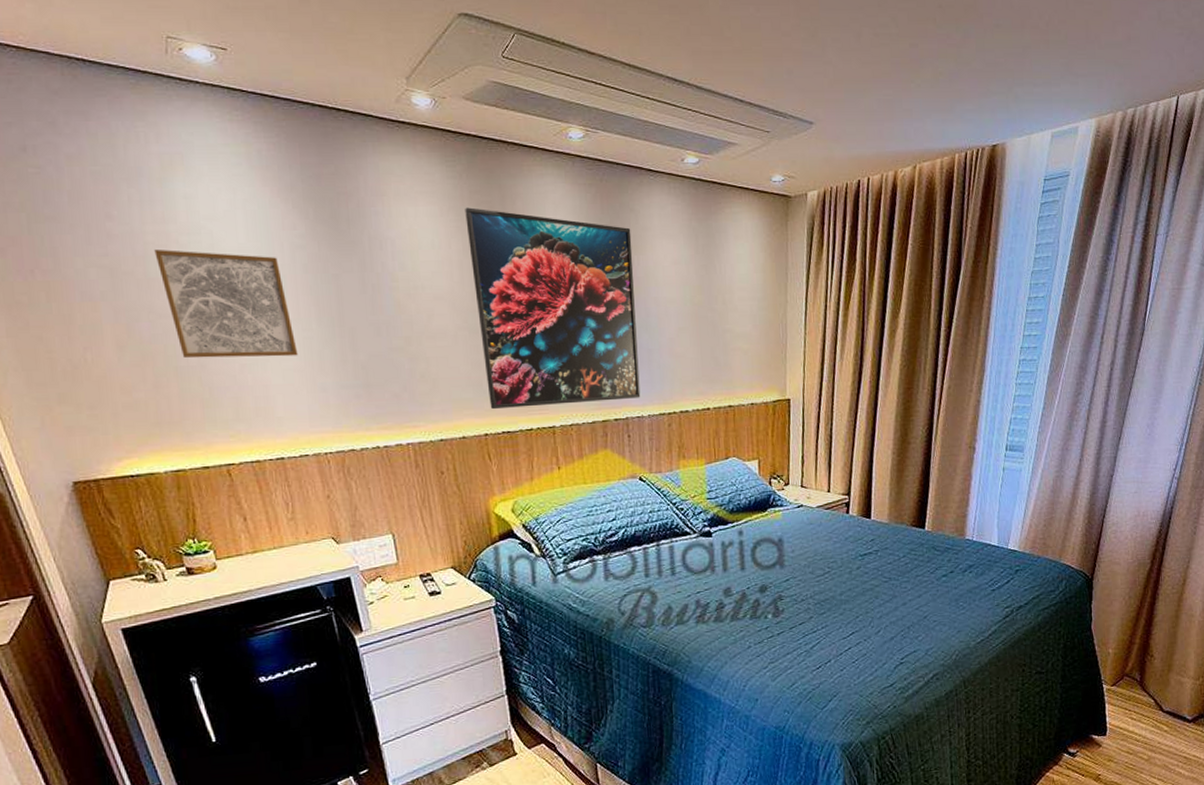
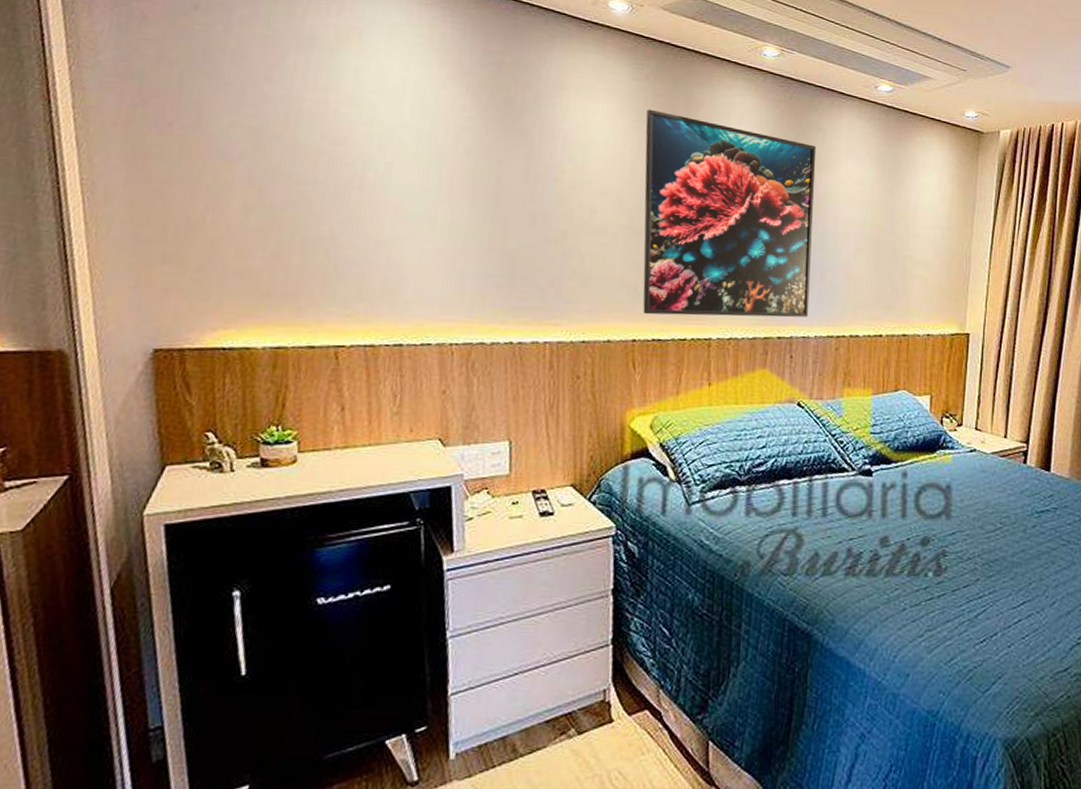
wall art: present [154,250,298,359] -> none [308,117,442,238]

